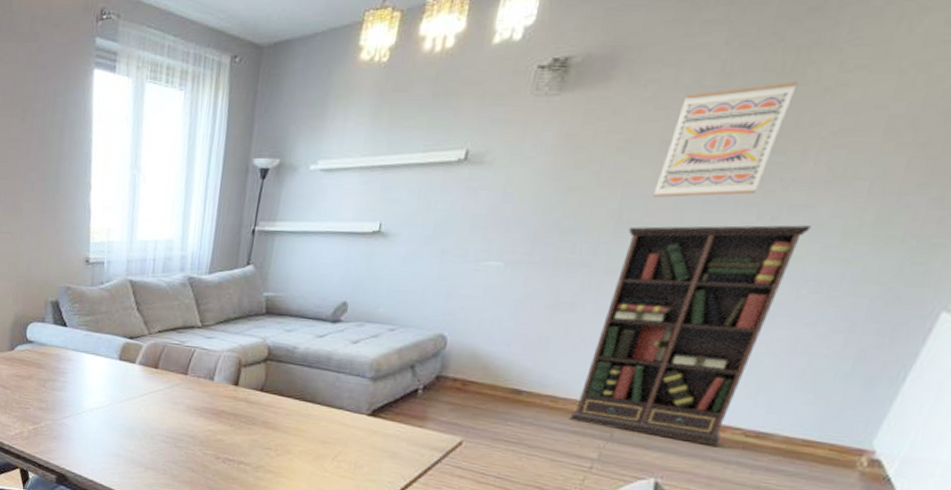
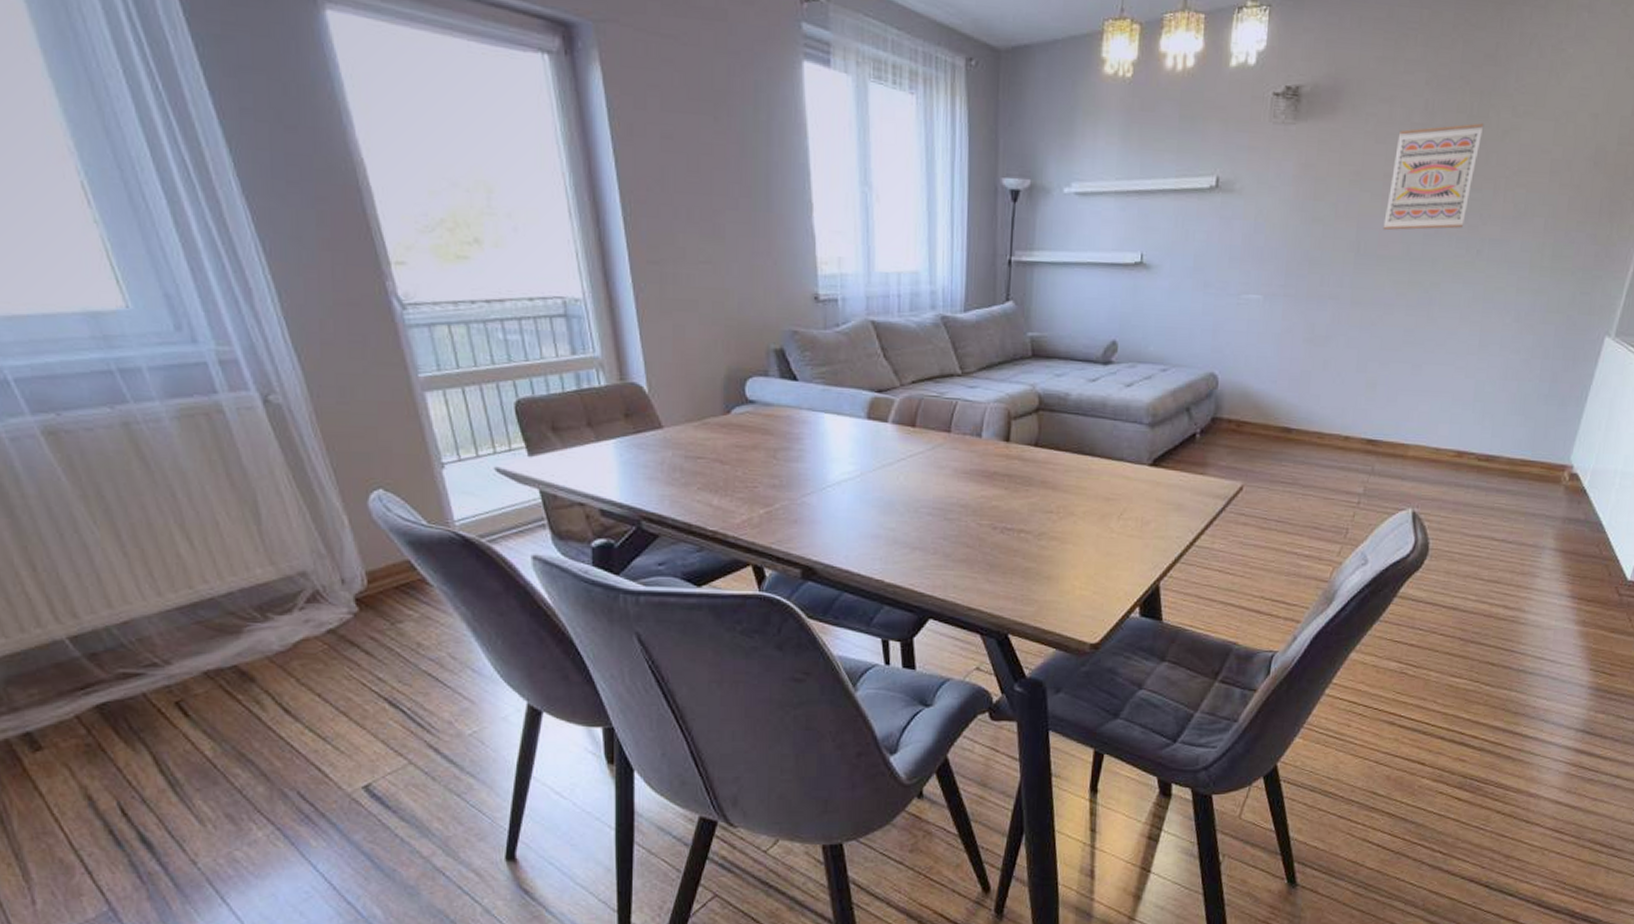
bookcase: present [569,225,811,446] -> none [1335,258,1507,472]

